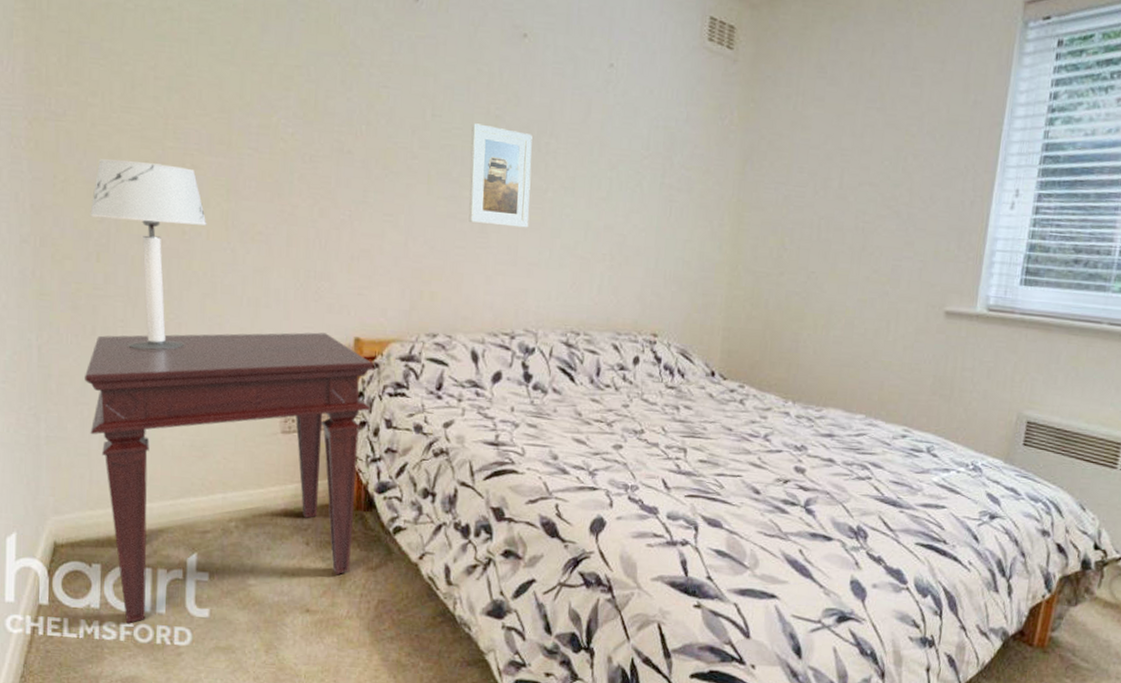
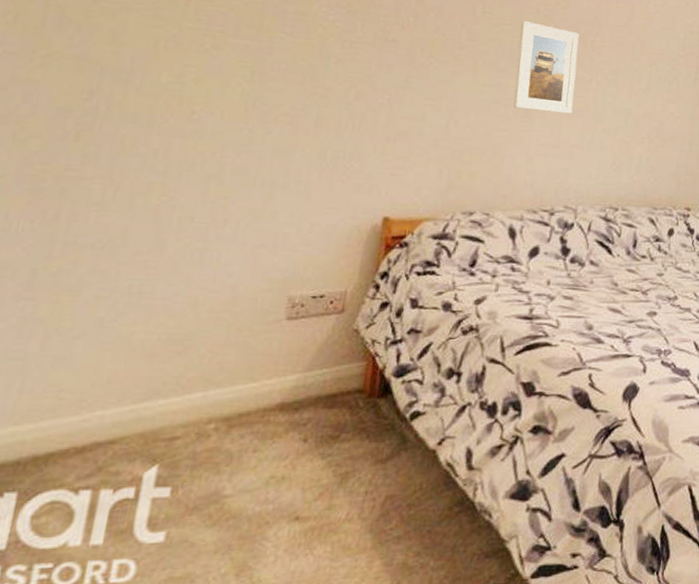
side table: present [85,332,373,624] -> none [30,213,402,565]
table lamp: present [90,158,207,351] -> none [74,35,223,236]

